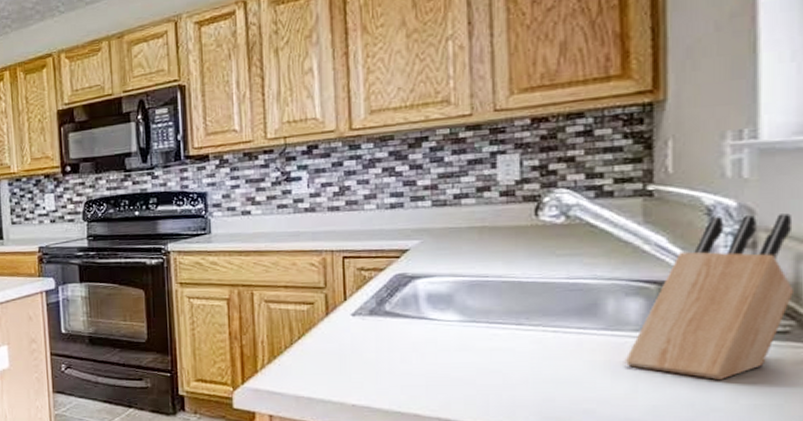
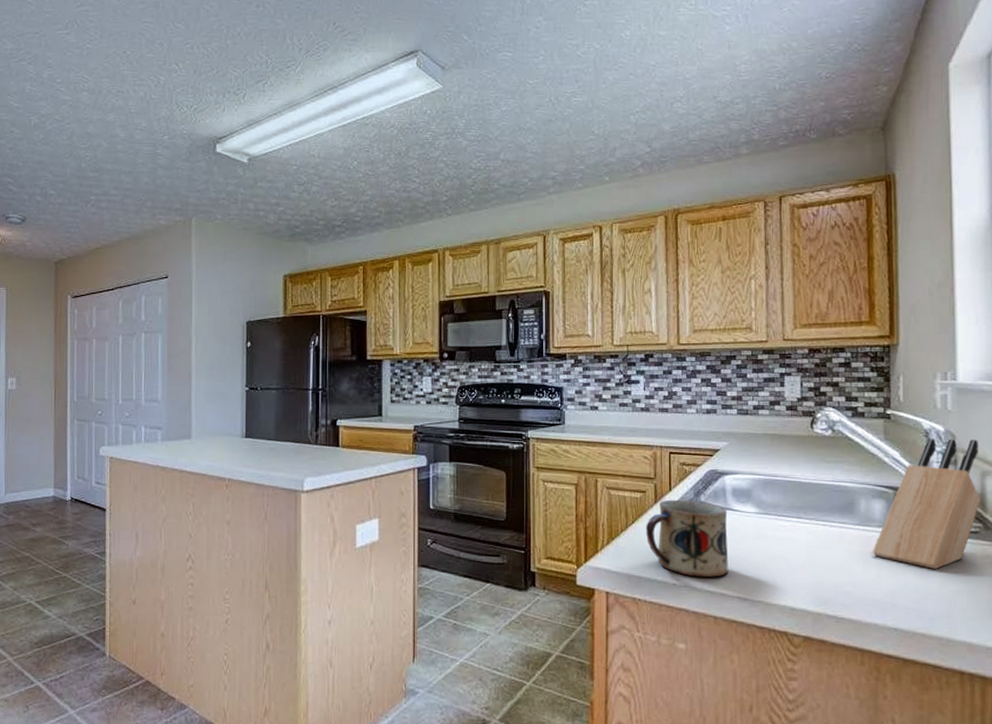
mug: none [316,310,424,397] -> present [646,499,729,578]

